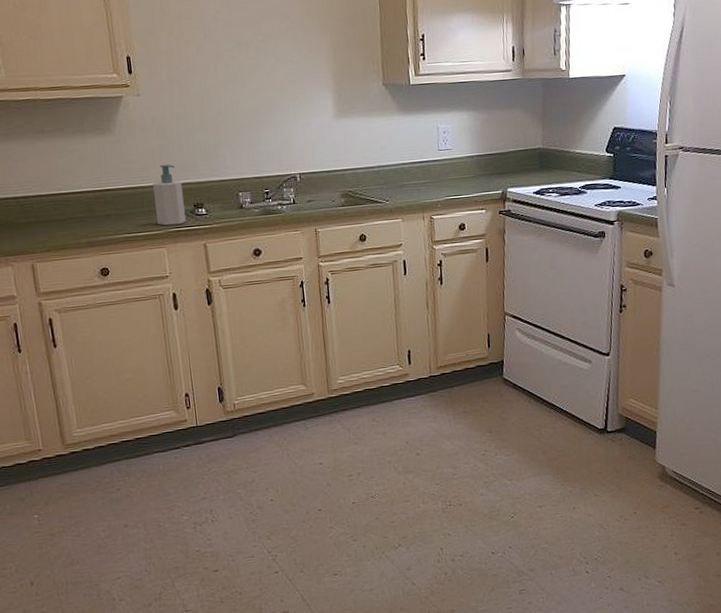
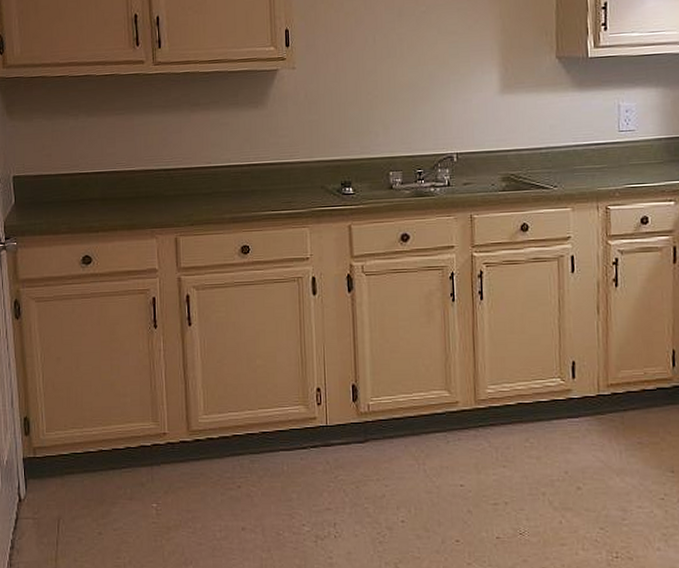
soap bottle: present [153,164,186,226] -> none [301,139,332,205]

